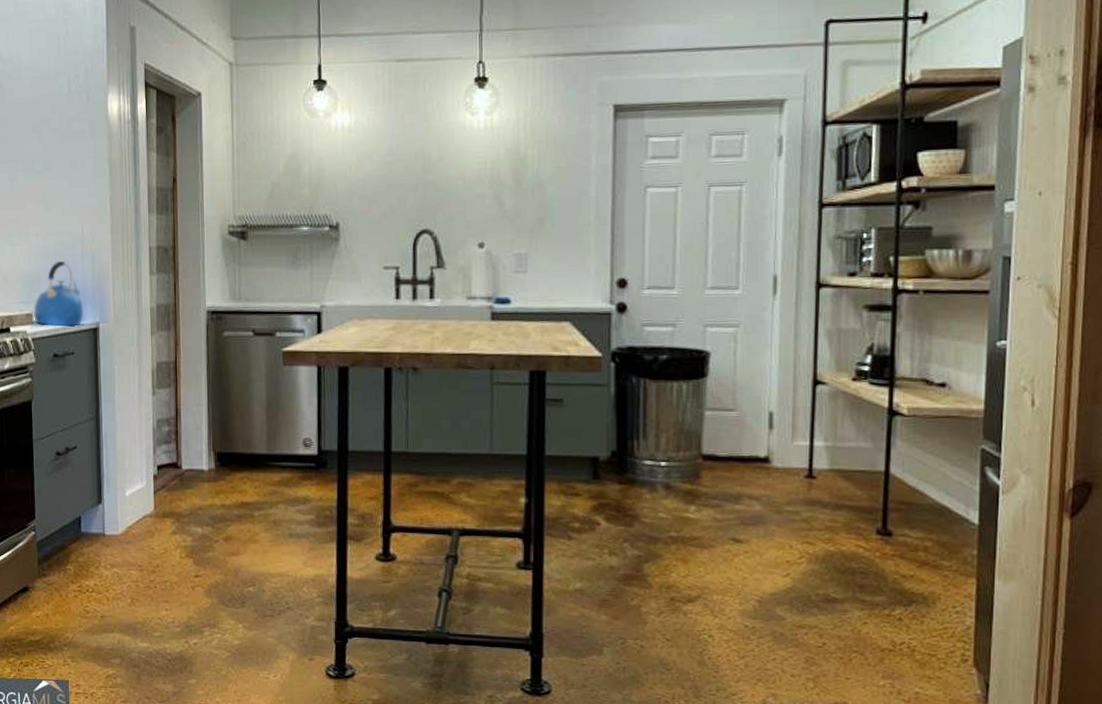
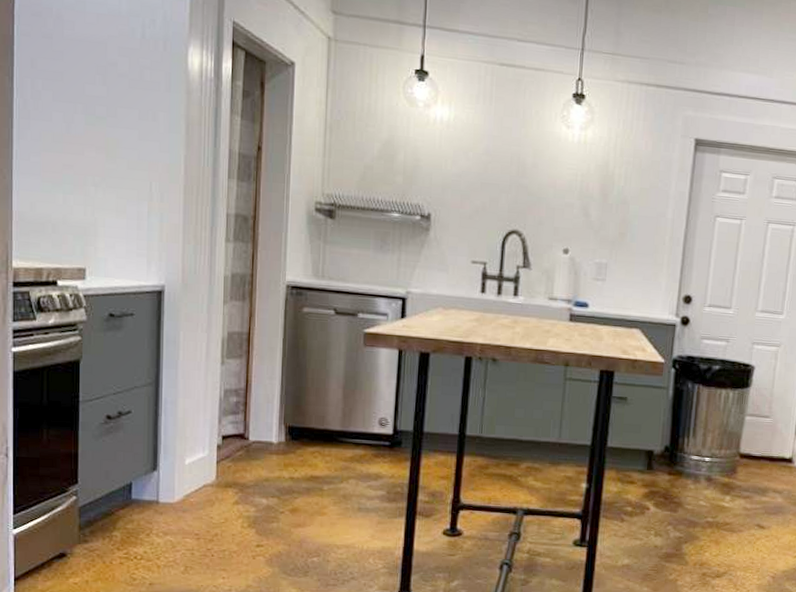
kettle: present [33,260,84,327] -> none [86,215,148,287]

